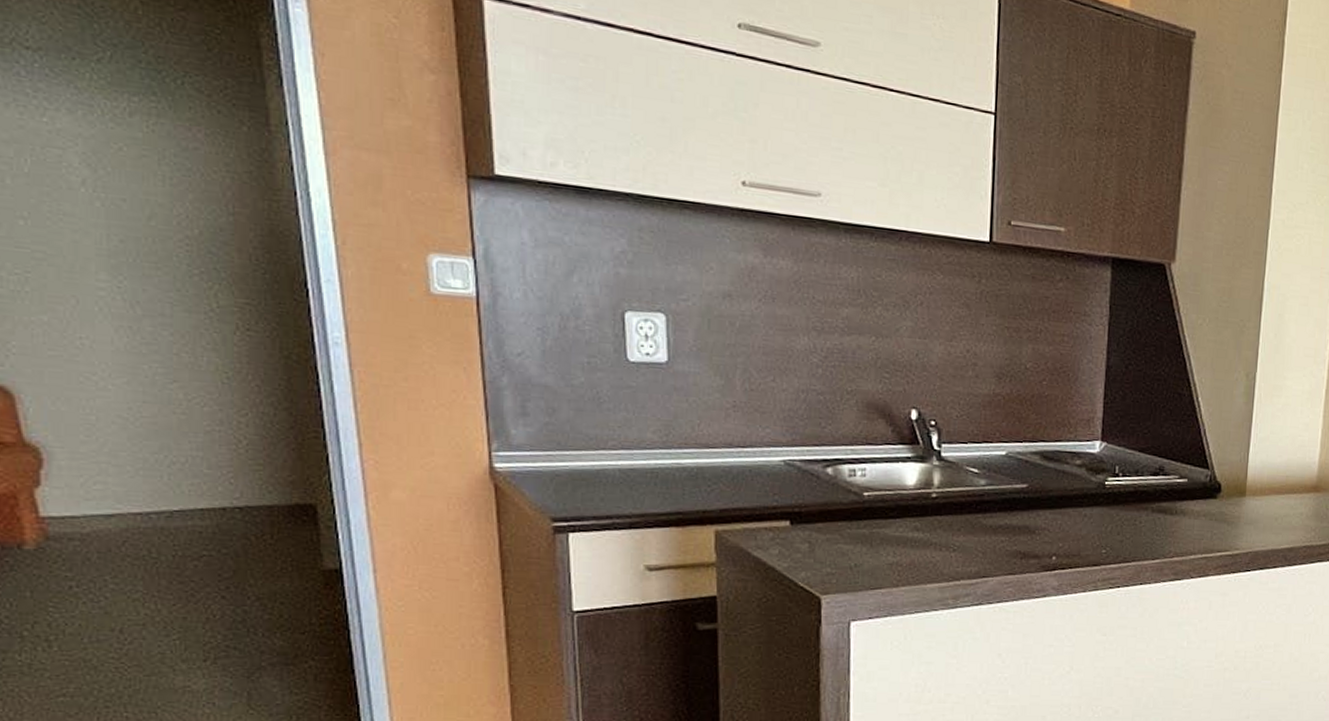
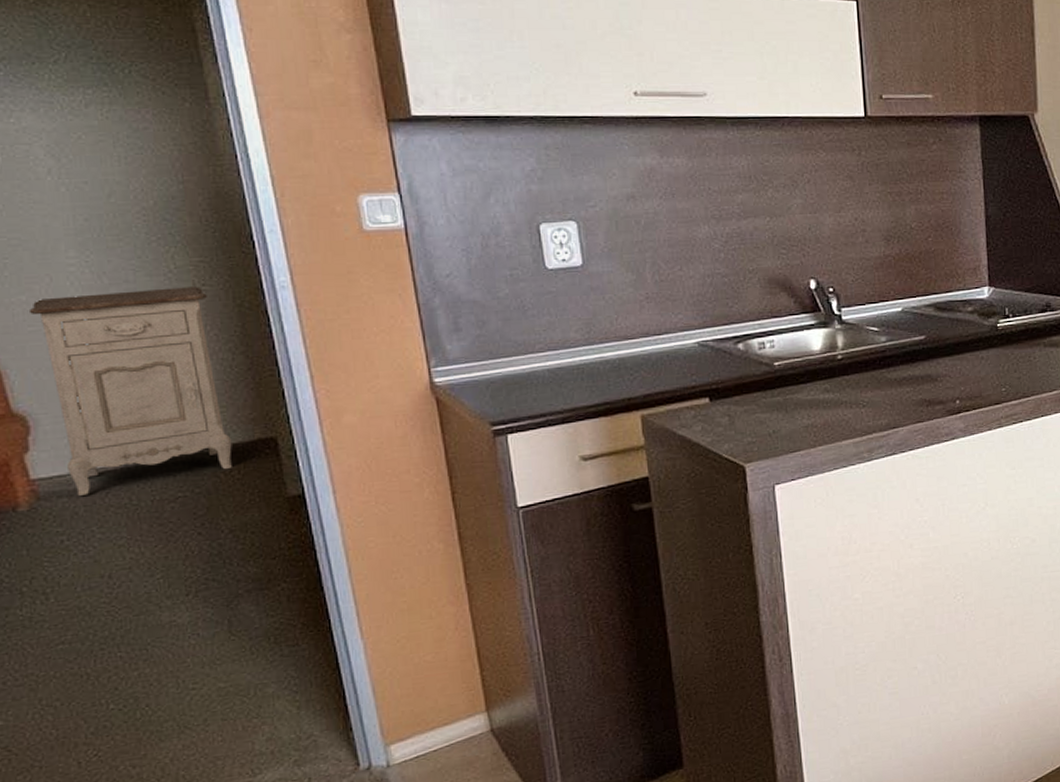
nightstand: none [49,322,266,542] -> present [28,287,232,497]

